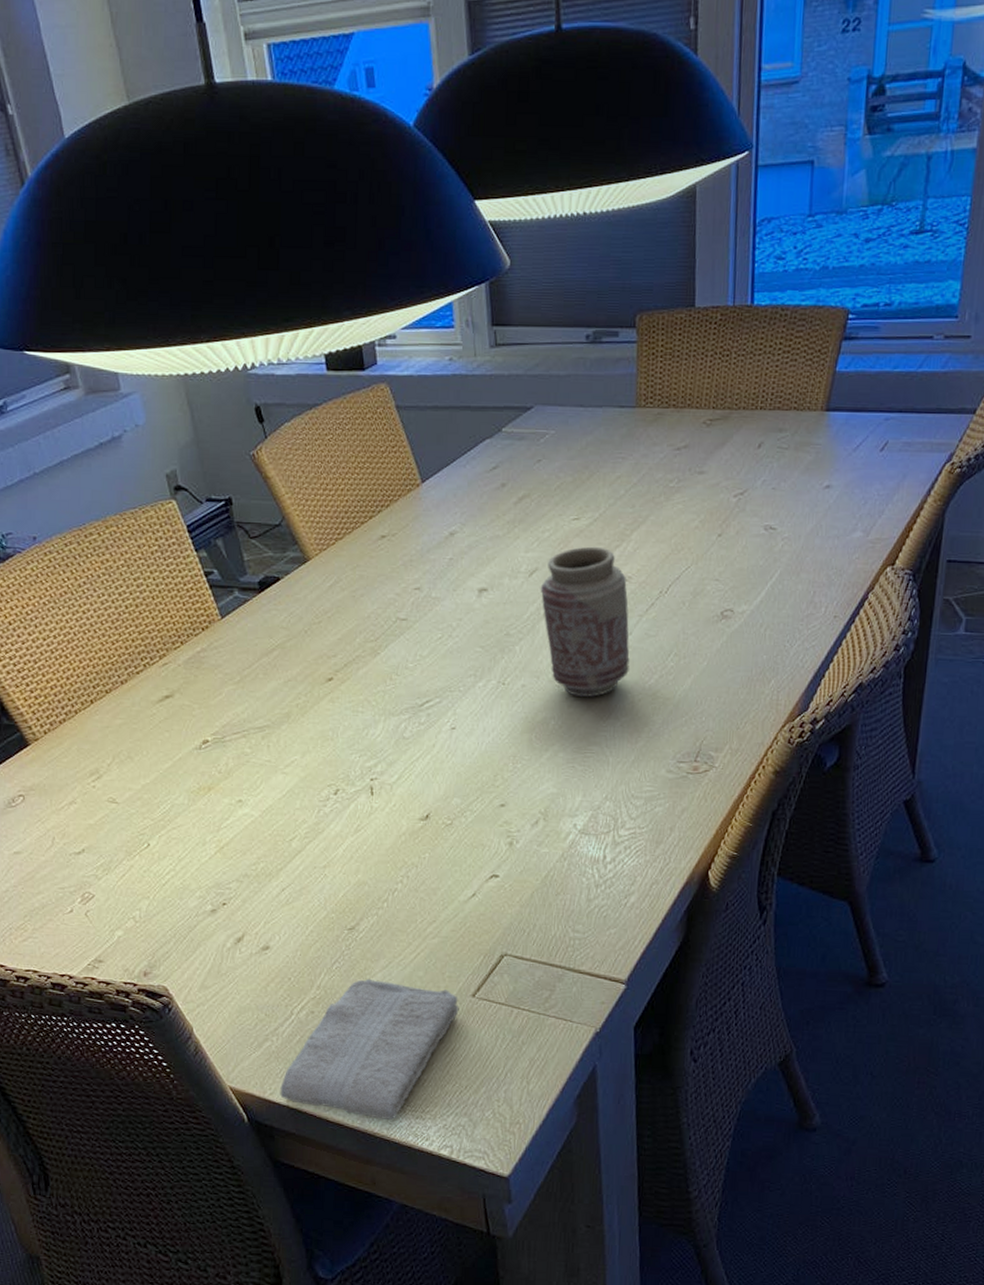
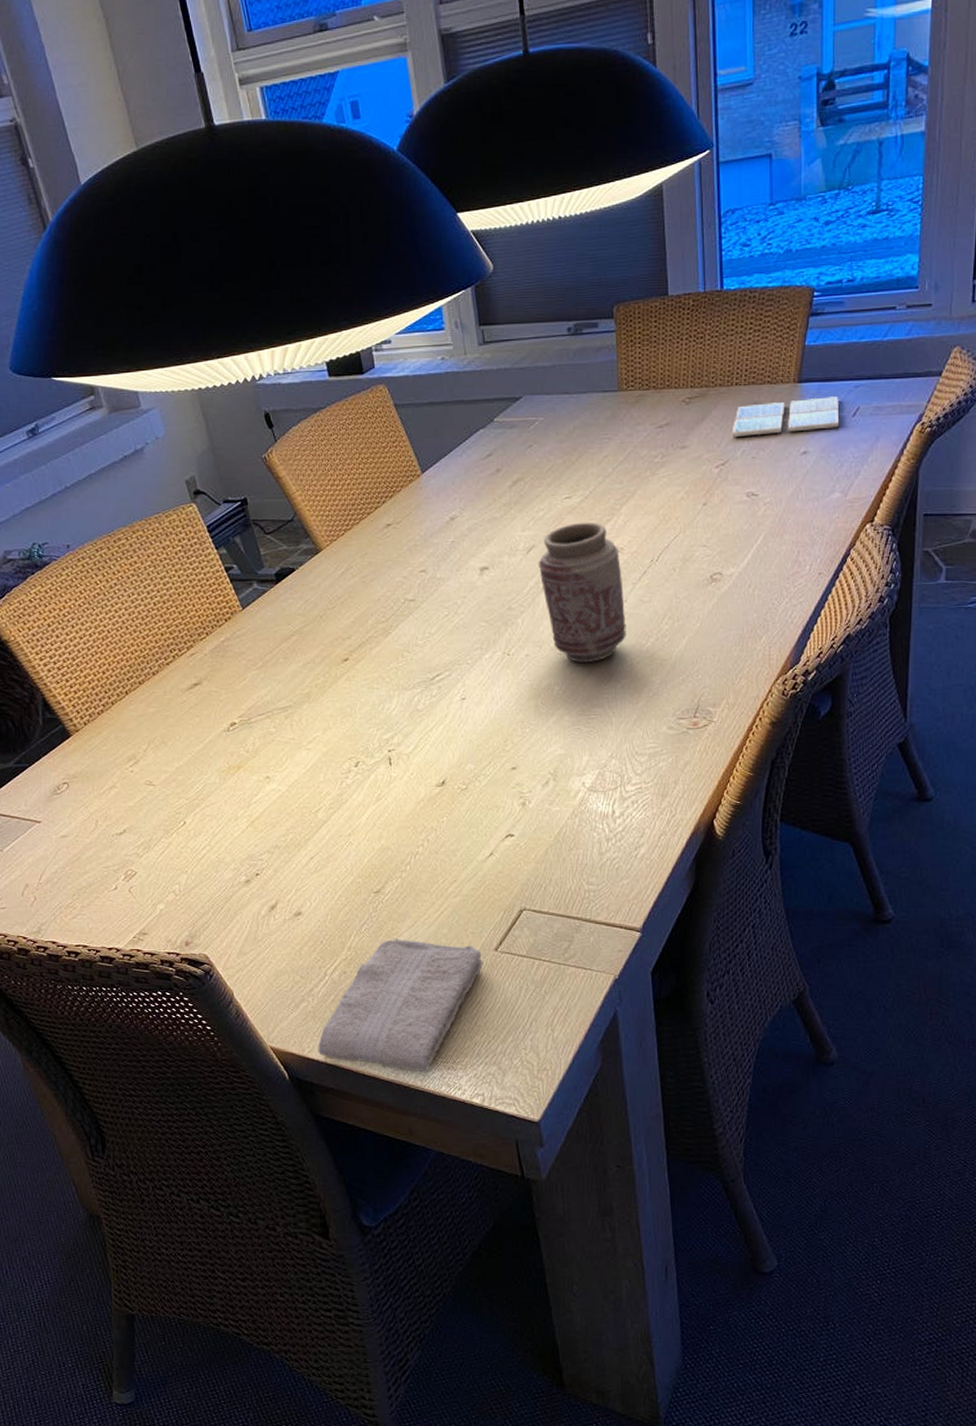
drink coaster: none [752,428,867,465] -> present [731,396,840,437]

